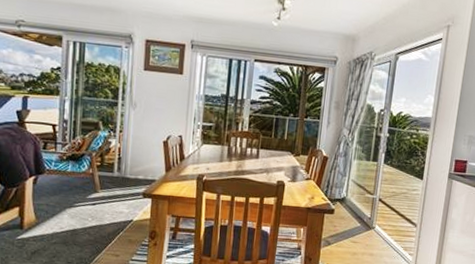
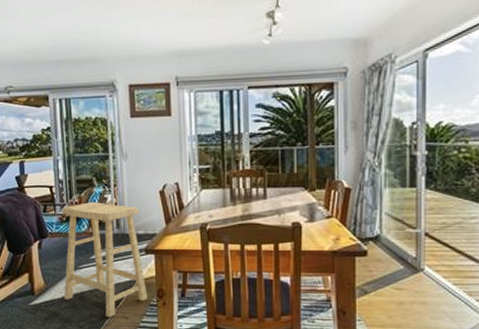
stool: none [55,144,141,255] -> present [62,202,148,318]

